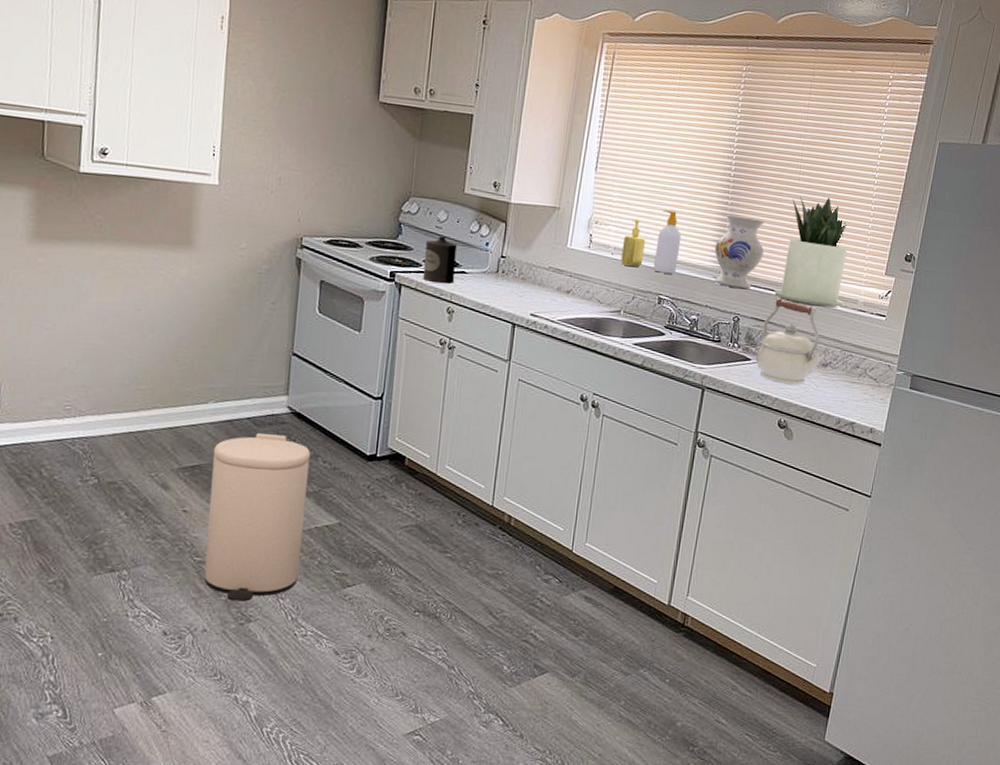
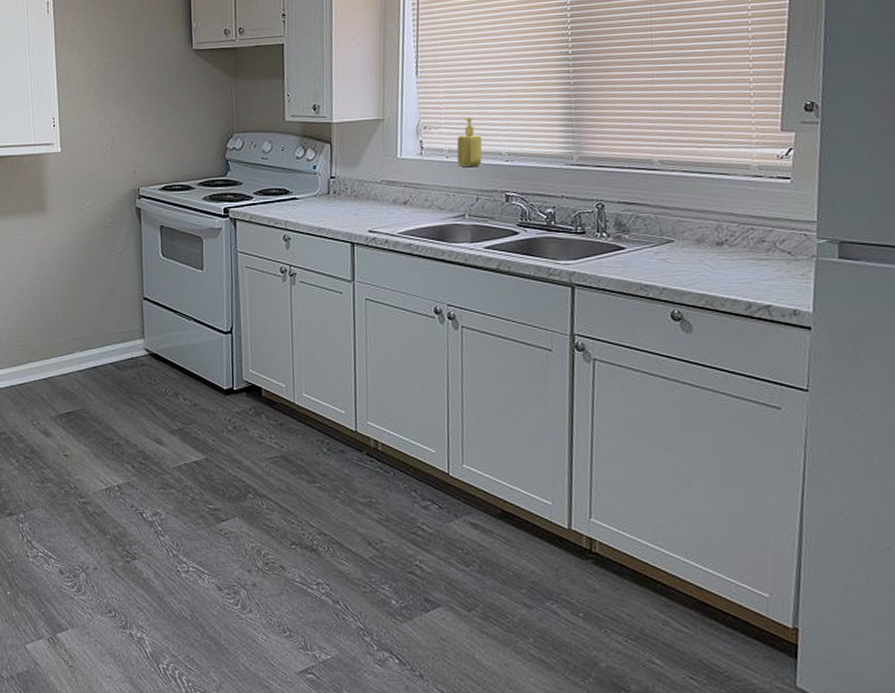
pedal bin: present [204,432,310,602] -> none [84,376,174,540]
canister: present [423,236,457,284] -> none [255,166,286,213]
soap bottle: present [653,210,681,274] -> none [494,102,522,169]
vase: present [713,215,765,290] -> none [562,94,623,173]
kettle: present [755,298,824,385] -> none [630,176,716,271]
planter: present [774,196,849,308] -> none [641,56,732,179]

